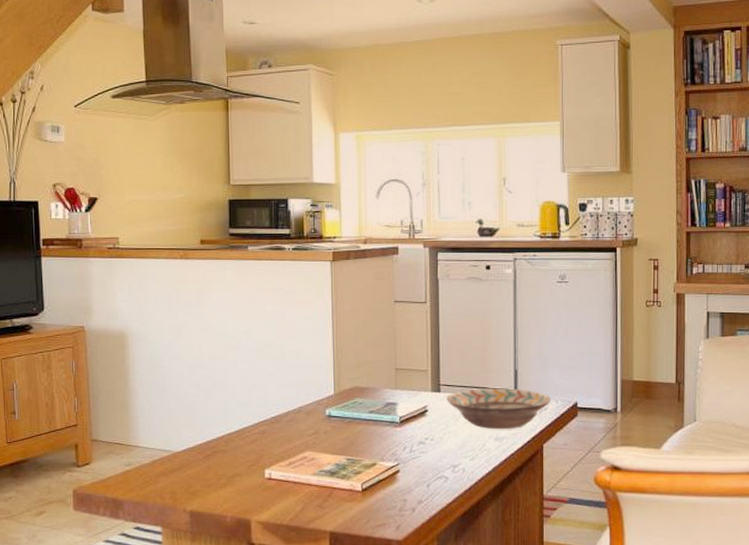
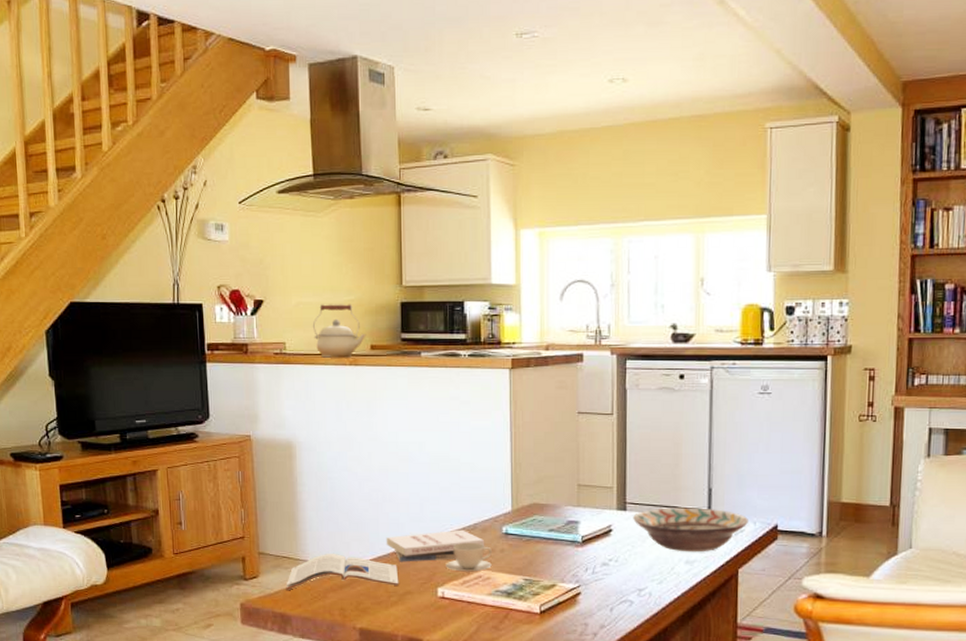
magazine: none [118,438,228,475] -> present [286,553,399,590]
kettle: none [144,201,196,253] -> present [312,304,367,359]
books: none [215,413,310,446] -> present [386,529,485,562]
teacup: none [272,425,316,453] -> present [446,542,492,572]

